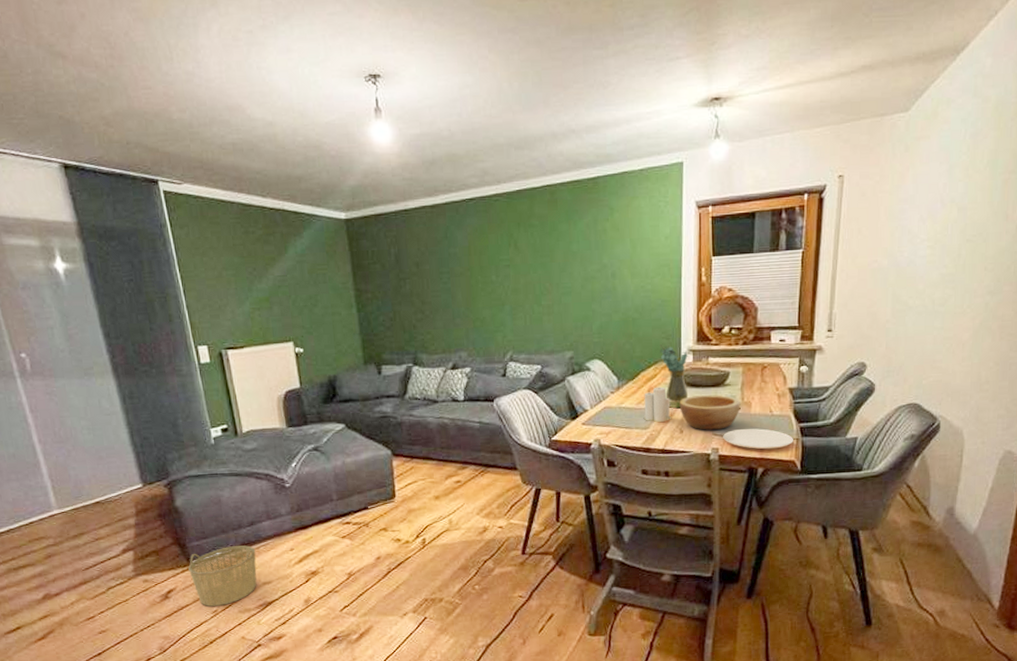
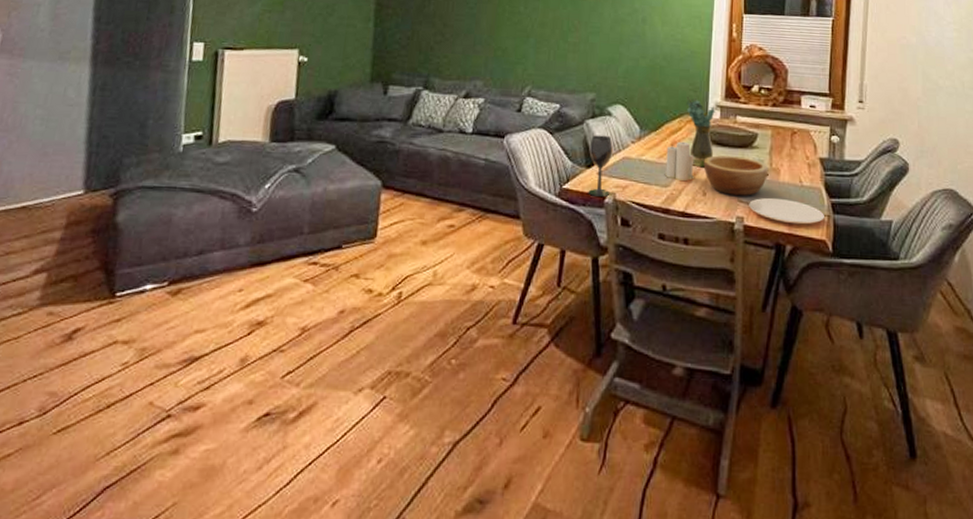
basket: present [188,545,257,607] -> none [107,279,197,358]
wine glass: none [572,389,596,444] -> present [588,135,613,197]

